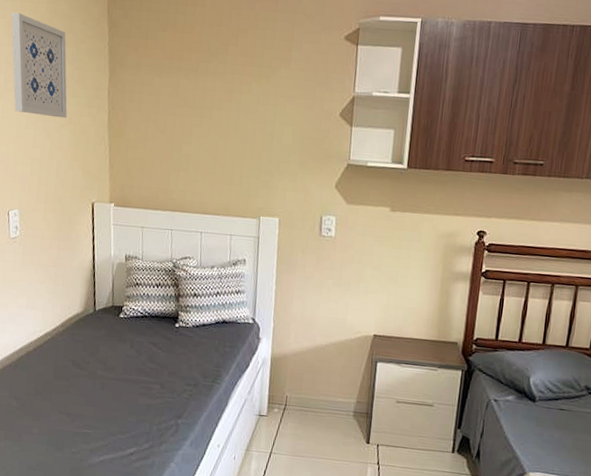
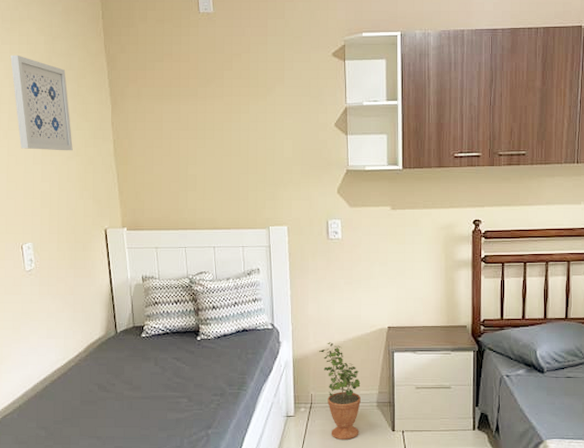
potted plant: none [299,344,339,447] -> present [319,342,361,440]

